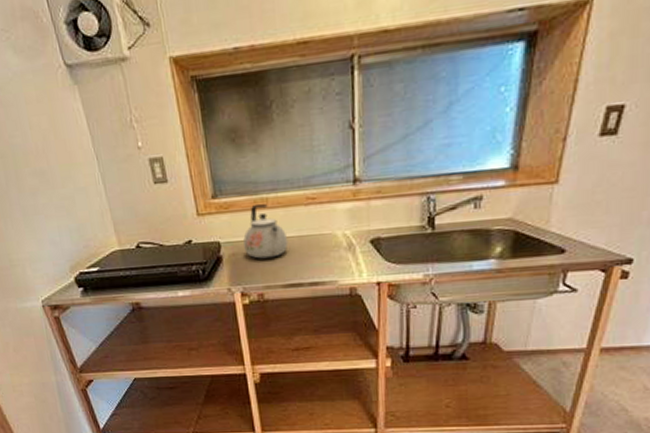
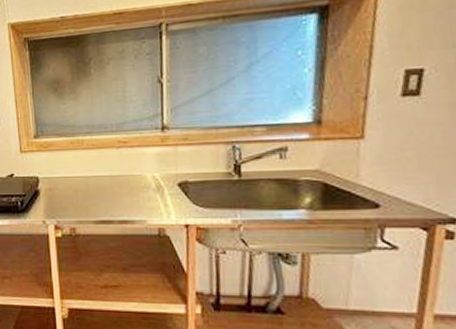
kettle: present [243,204,289,259] -> none [60,145,101,195]

